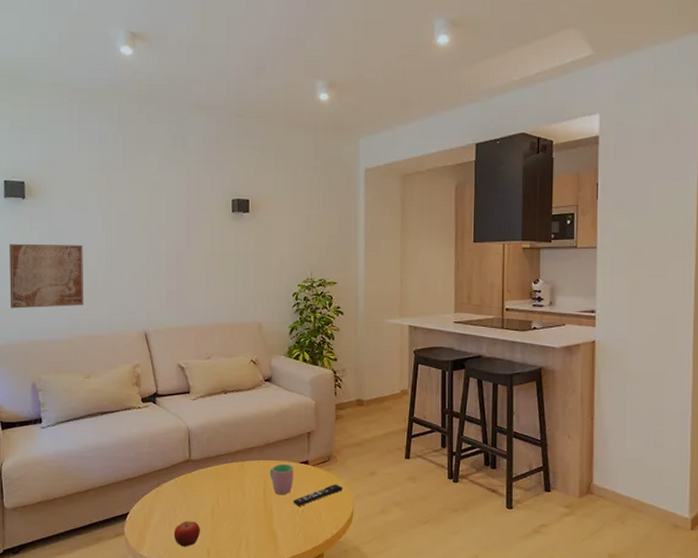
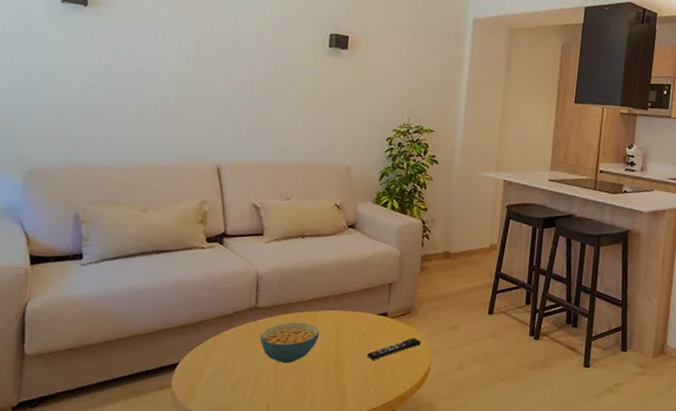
wall art: present [9,243,84,309] -> none [56,54,154,132]
fruit: present [173,521,200,547] -> none [229,373,261,401]
cereal bowl: none [195,472,249,512] -> present [260,322,320,364]
cup: present [269,463,293,494] -> none [343,314,371,347]

